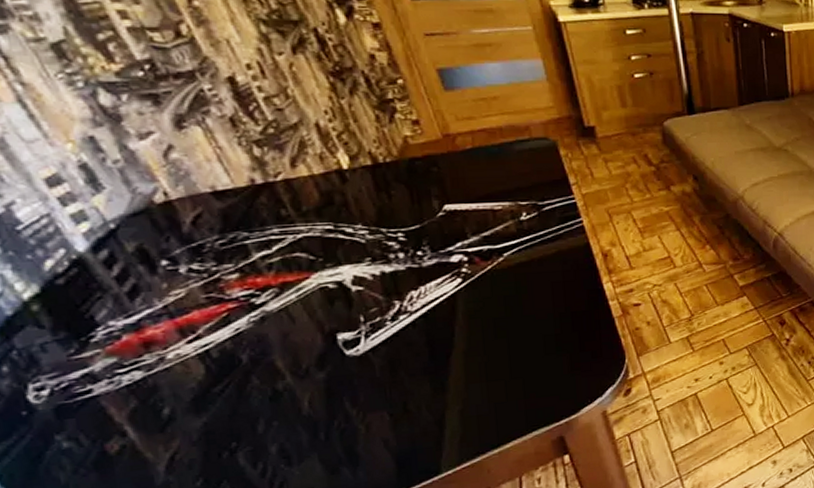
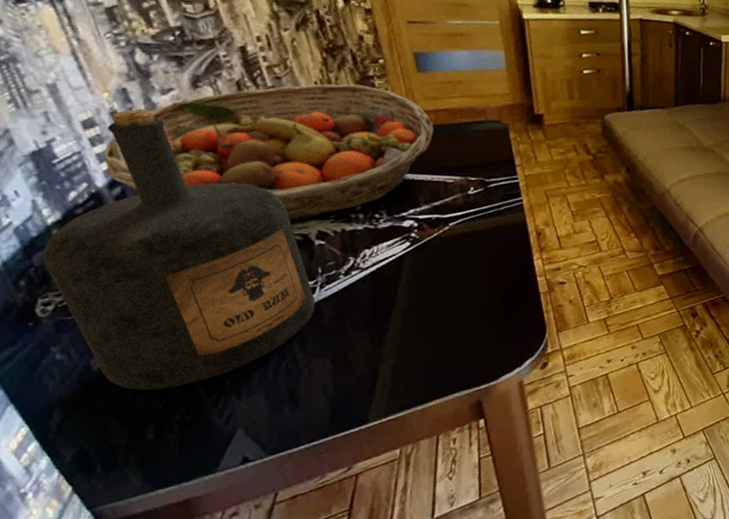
bottle: none [23,158,363,471] -> present [42,109,316,390]
fruit basket: none [78,110,473,271] -> present [102,84,434,223]

